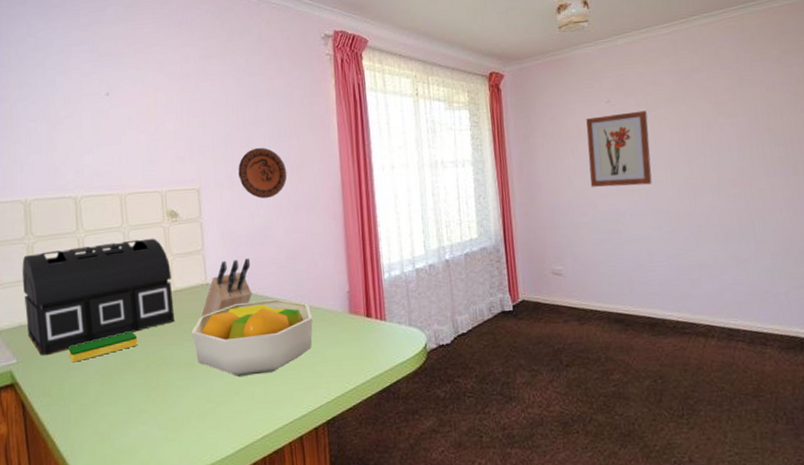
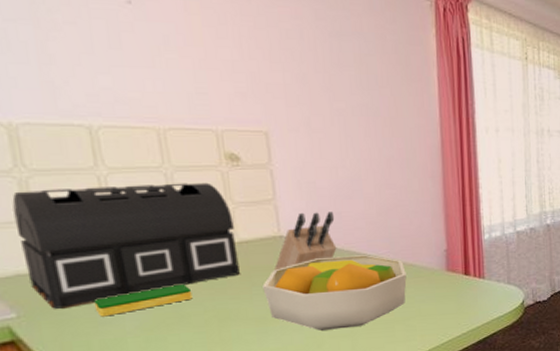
decorative plate: present [238,147,287,199] -> none [317,92,379,149]

